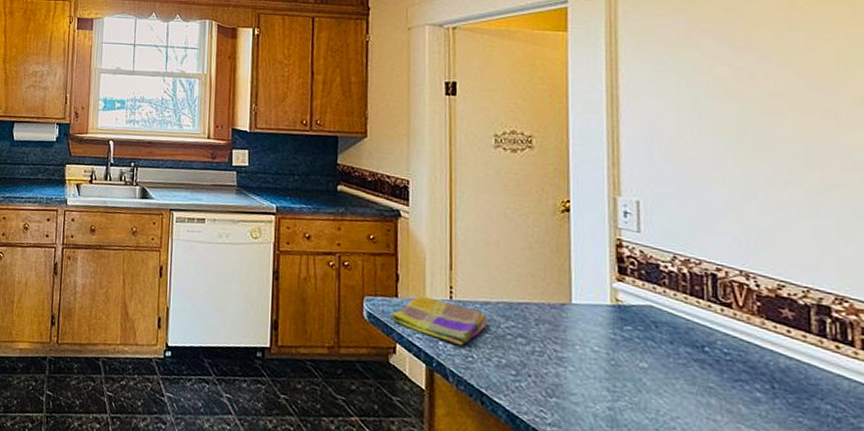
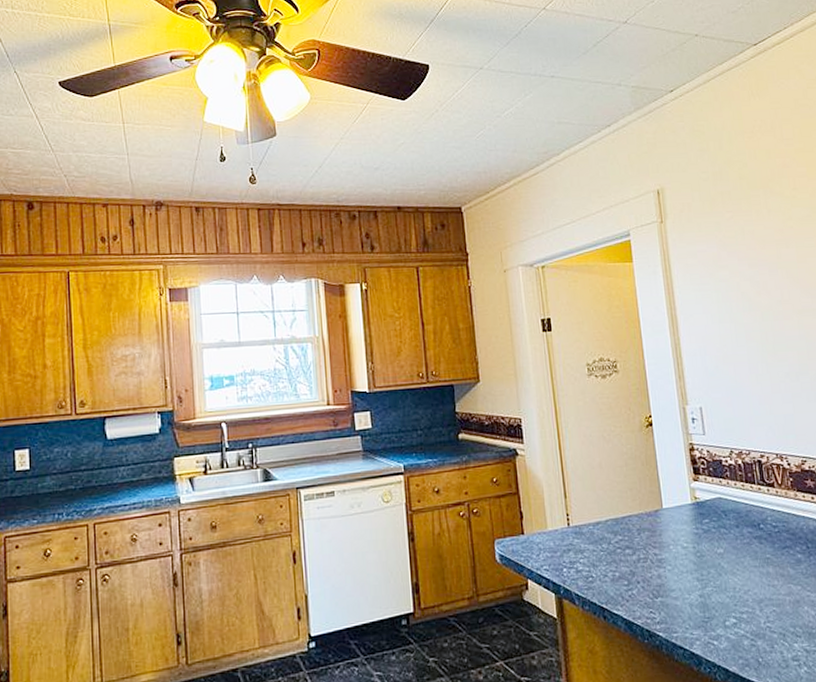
dish towel: present [390,296,489,347] -> none [519,528,602,569]

